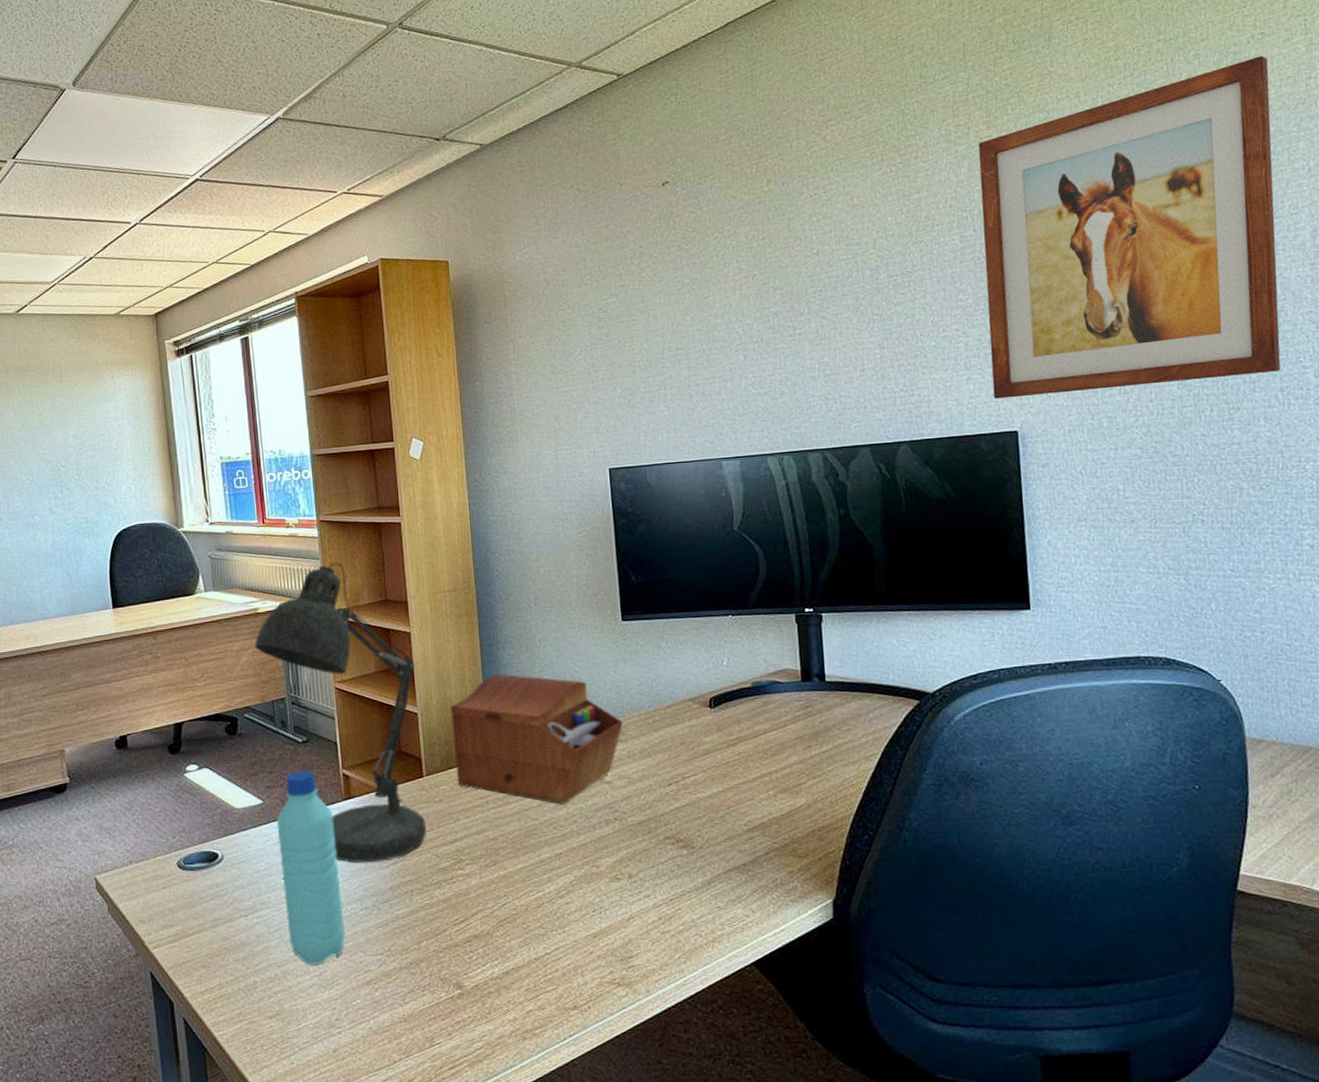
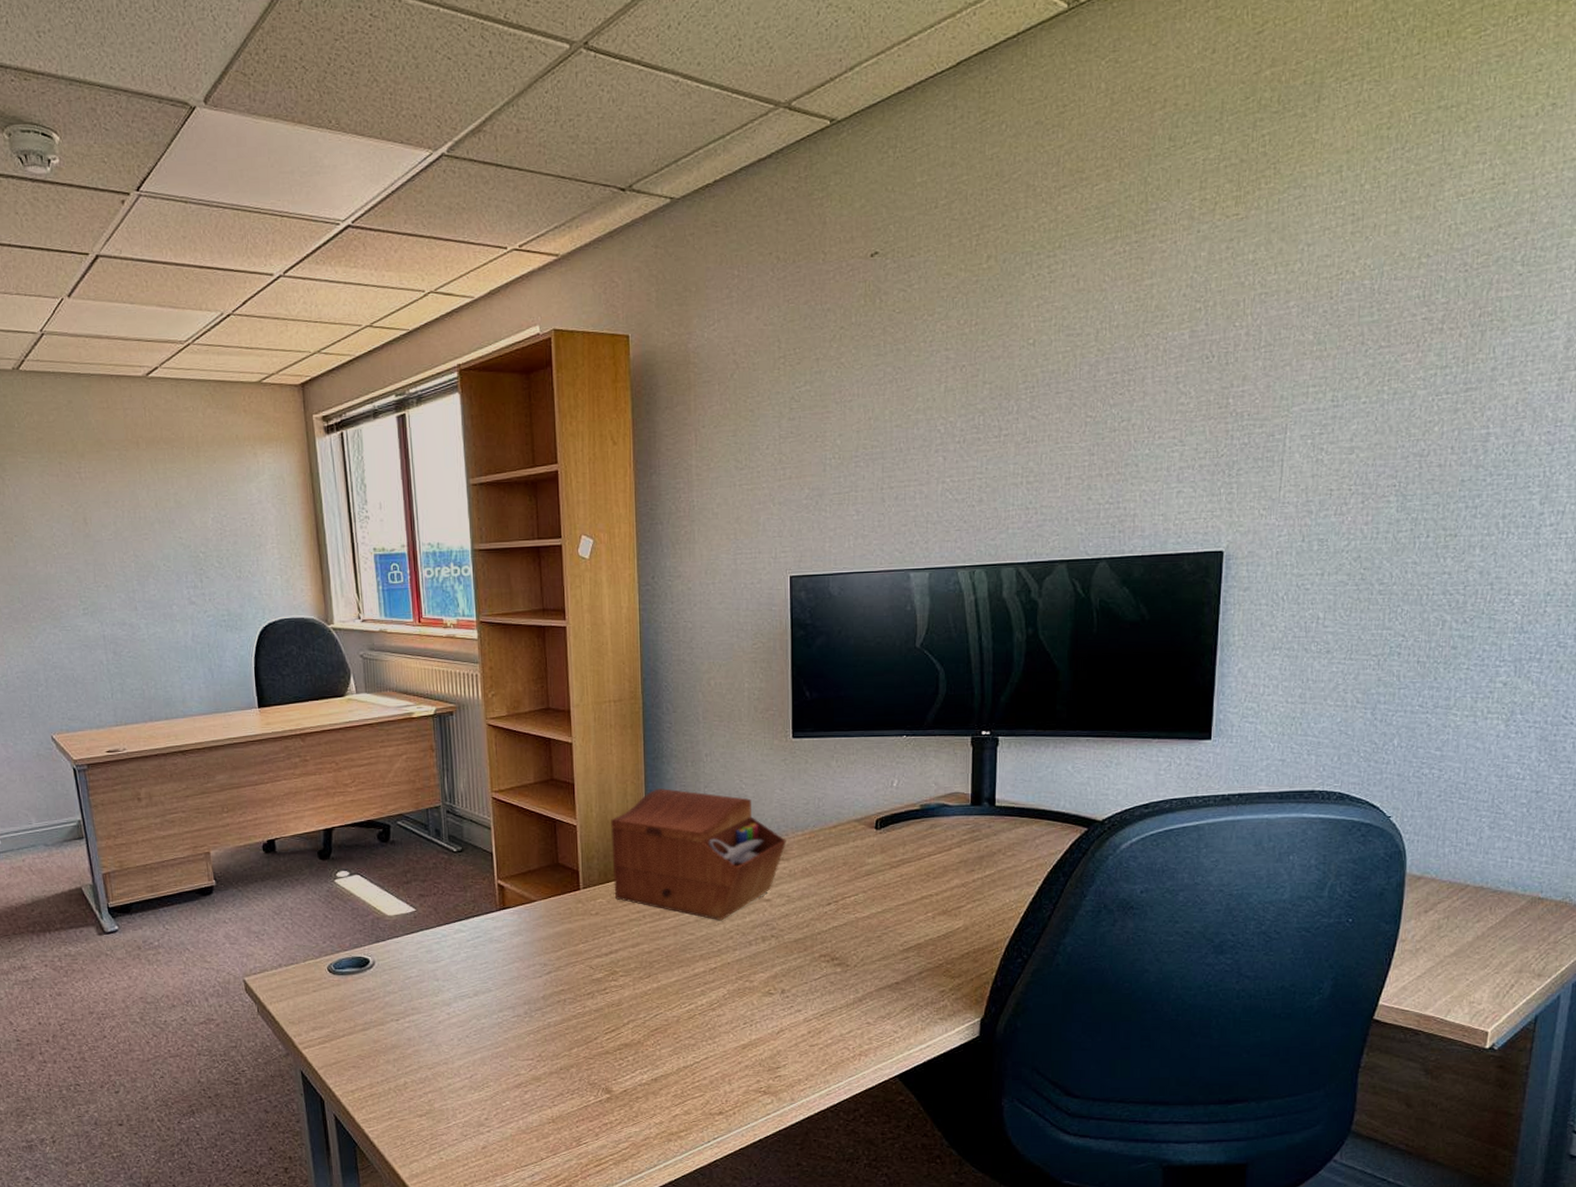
desk lamp: present [254,563,427,863] -> none [408,667,582,972]
water bottle: present [276,770,345,966] -> none [429,880,496,1069]
wall art: present [978,56,1281,399] -> none [1202,132,1555,515]

